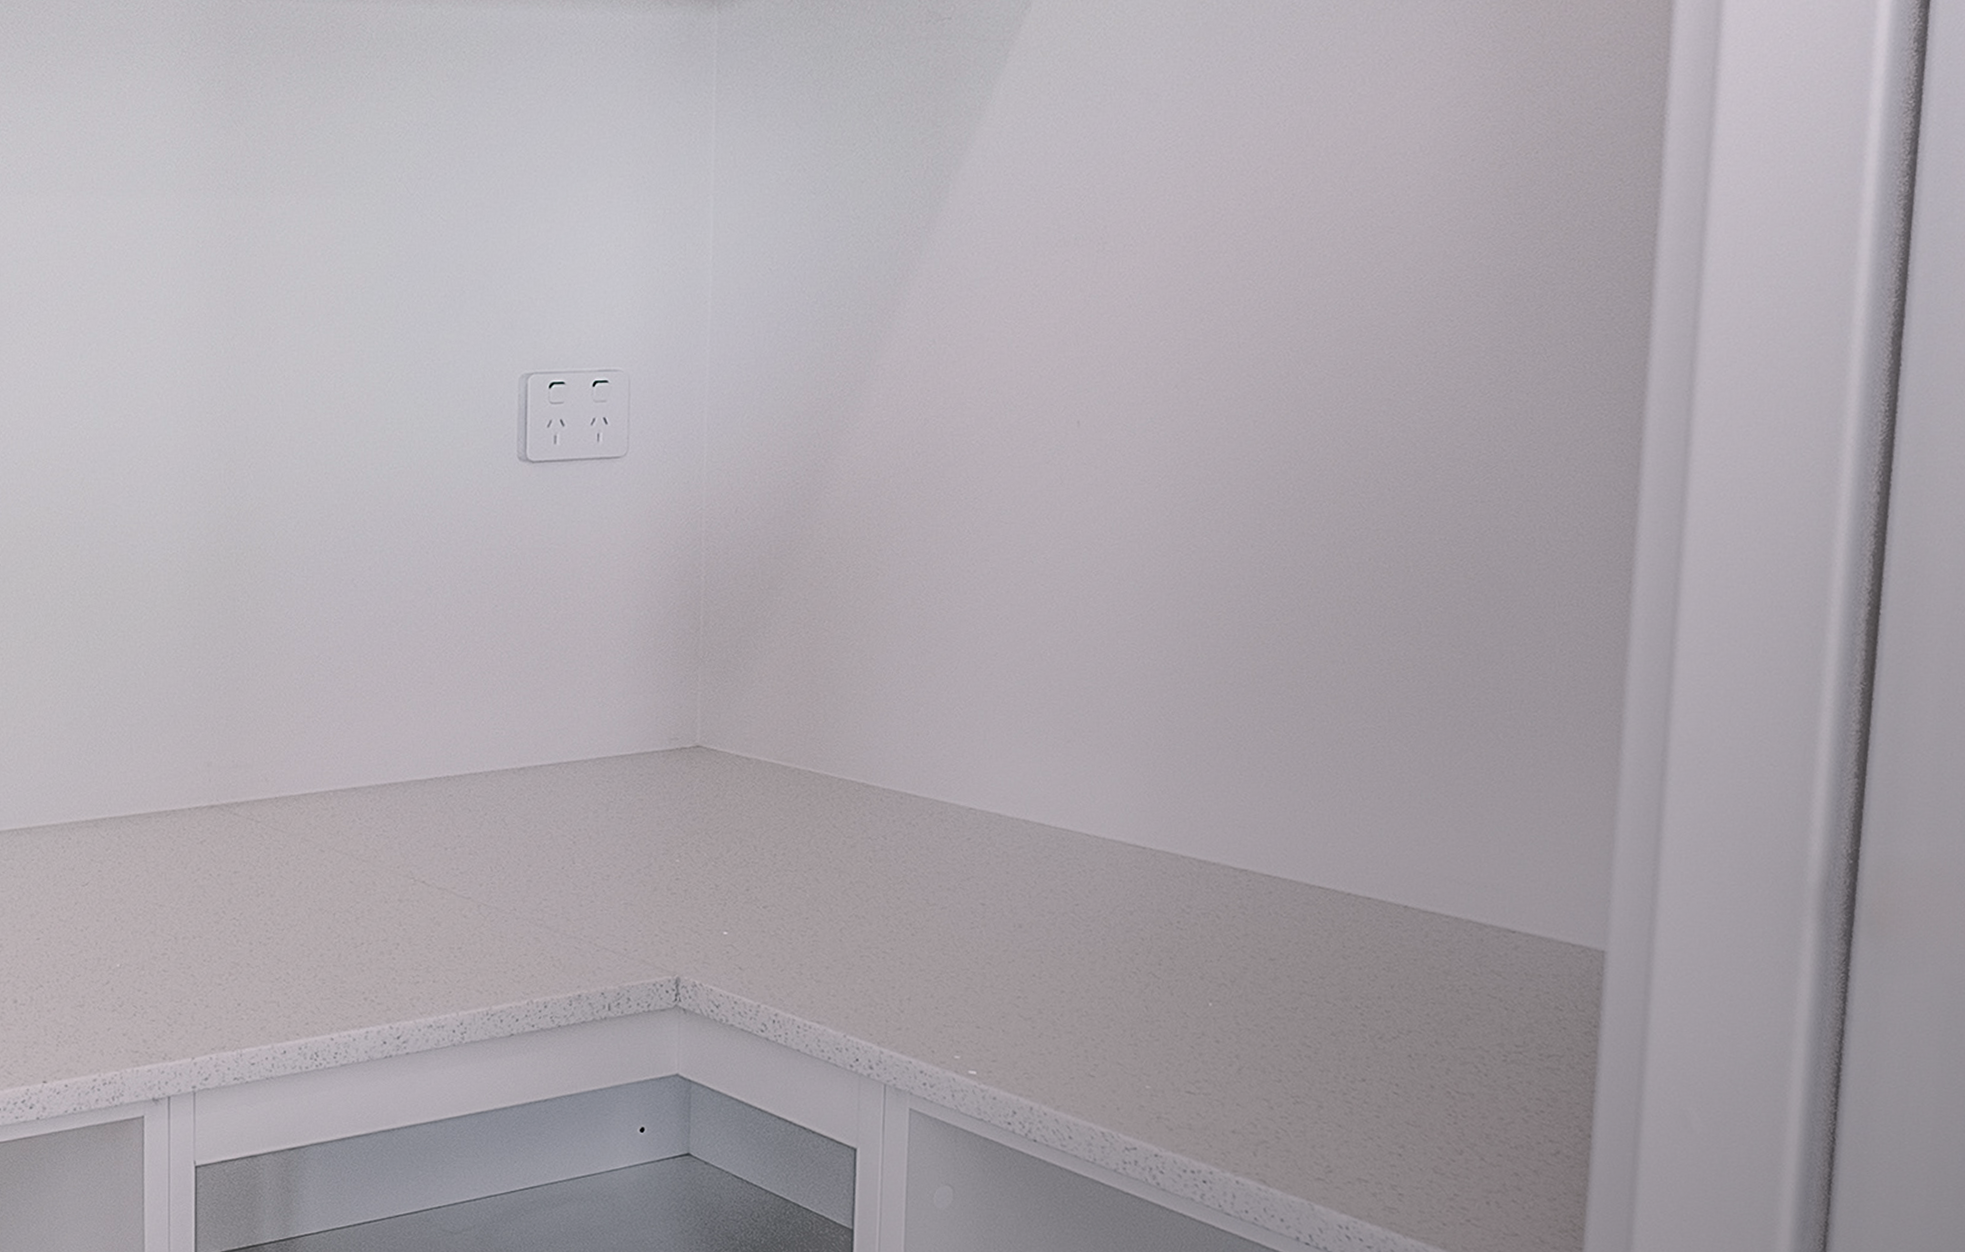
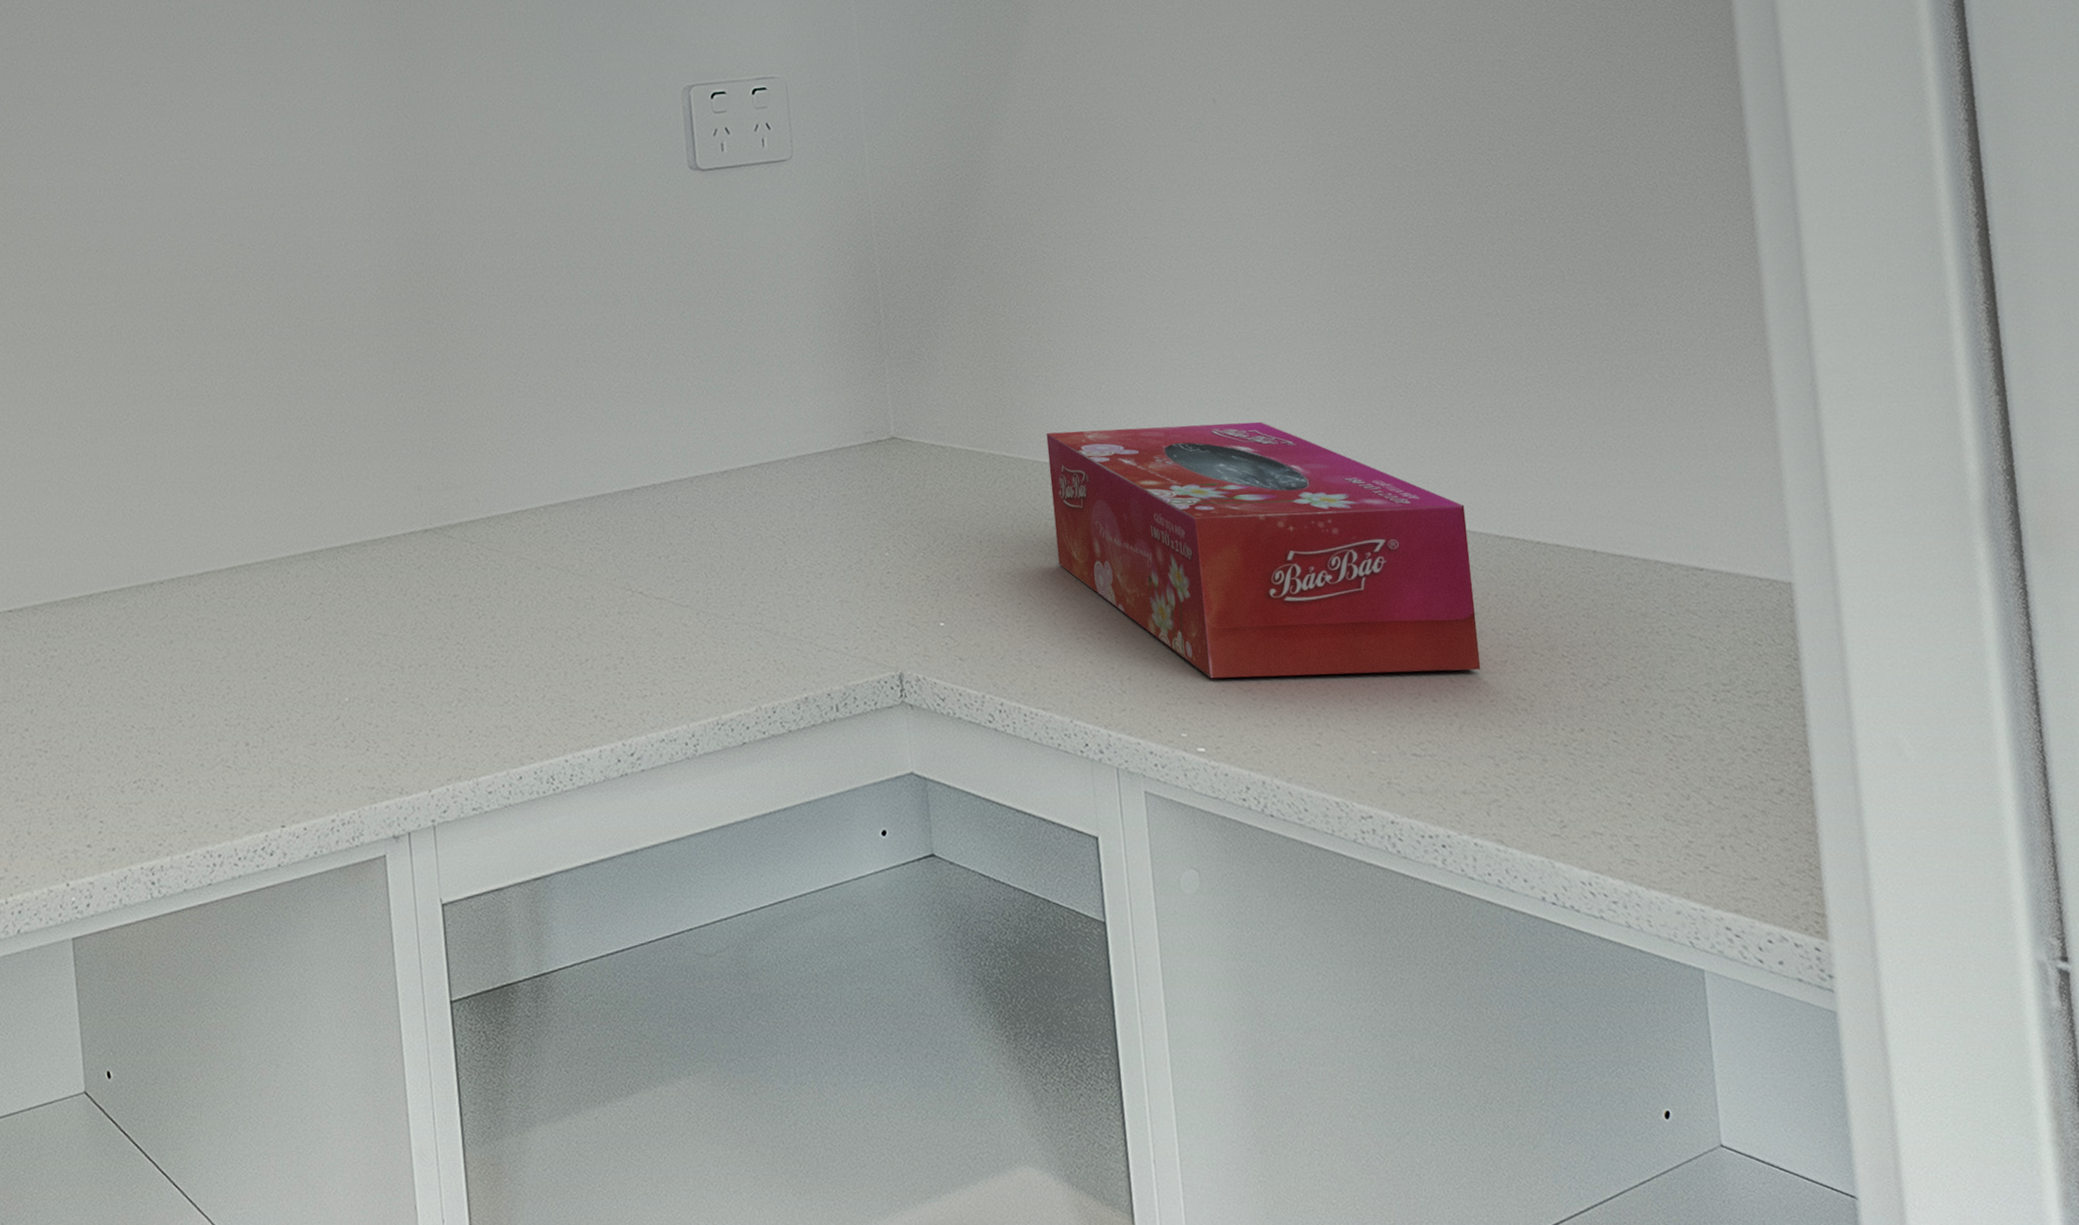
tissue box: none [852,751,1278,1015] -> present [1046,421,1481,679]

